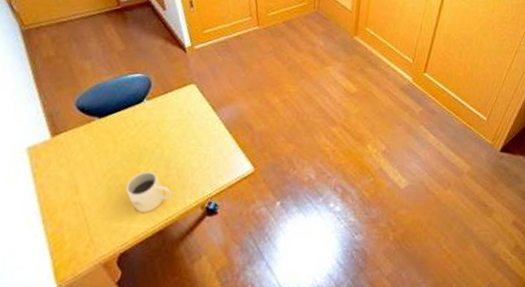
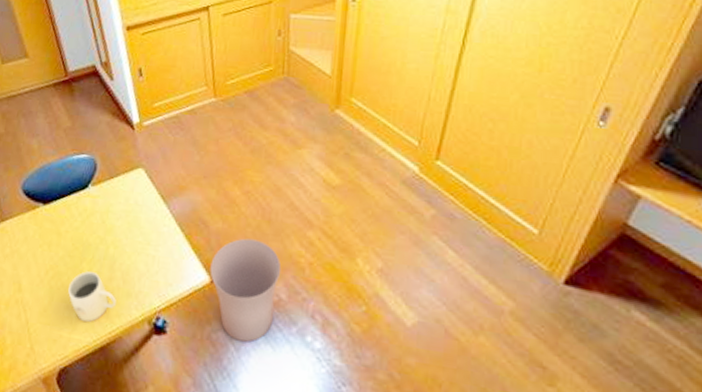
waste bin: none [254,136,312,213] -> present [210,238,282,343]

